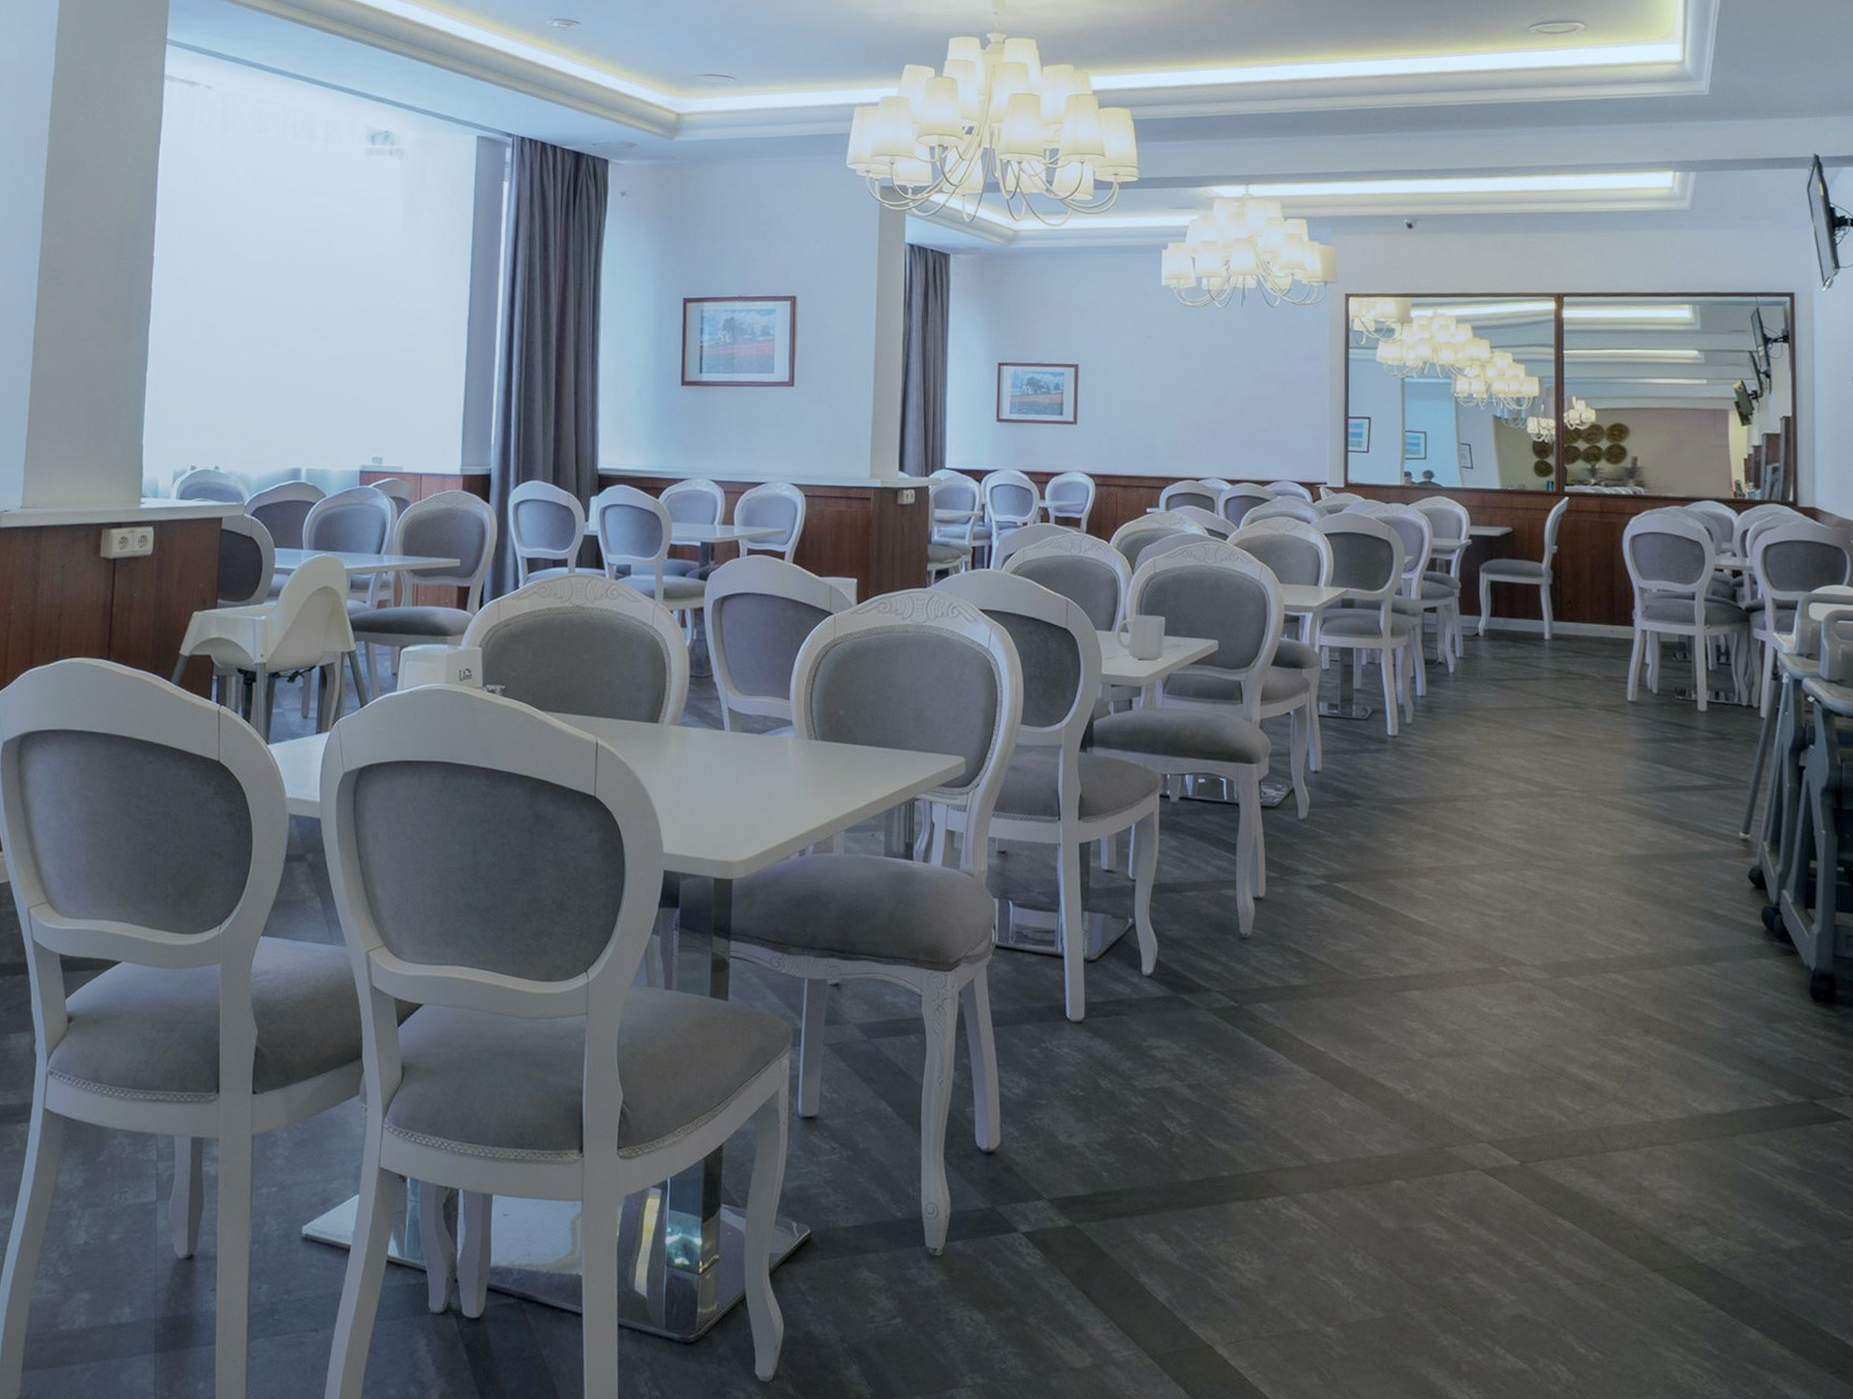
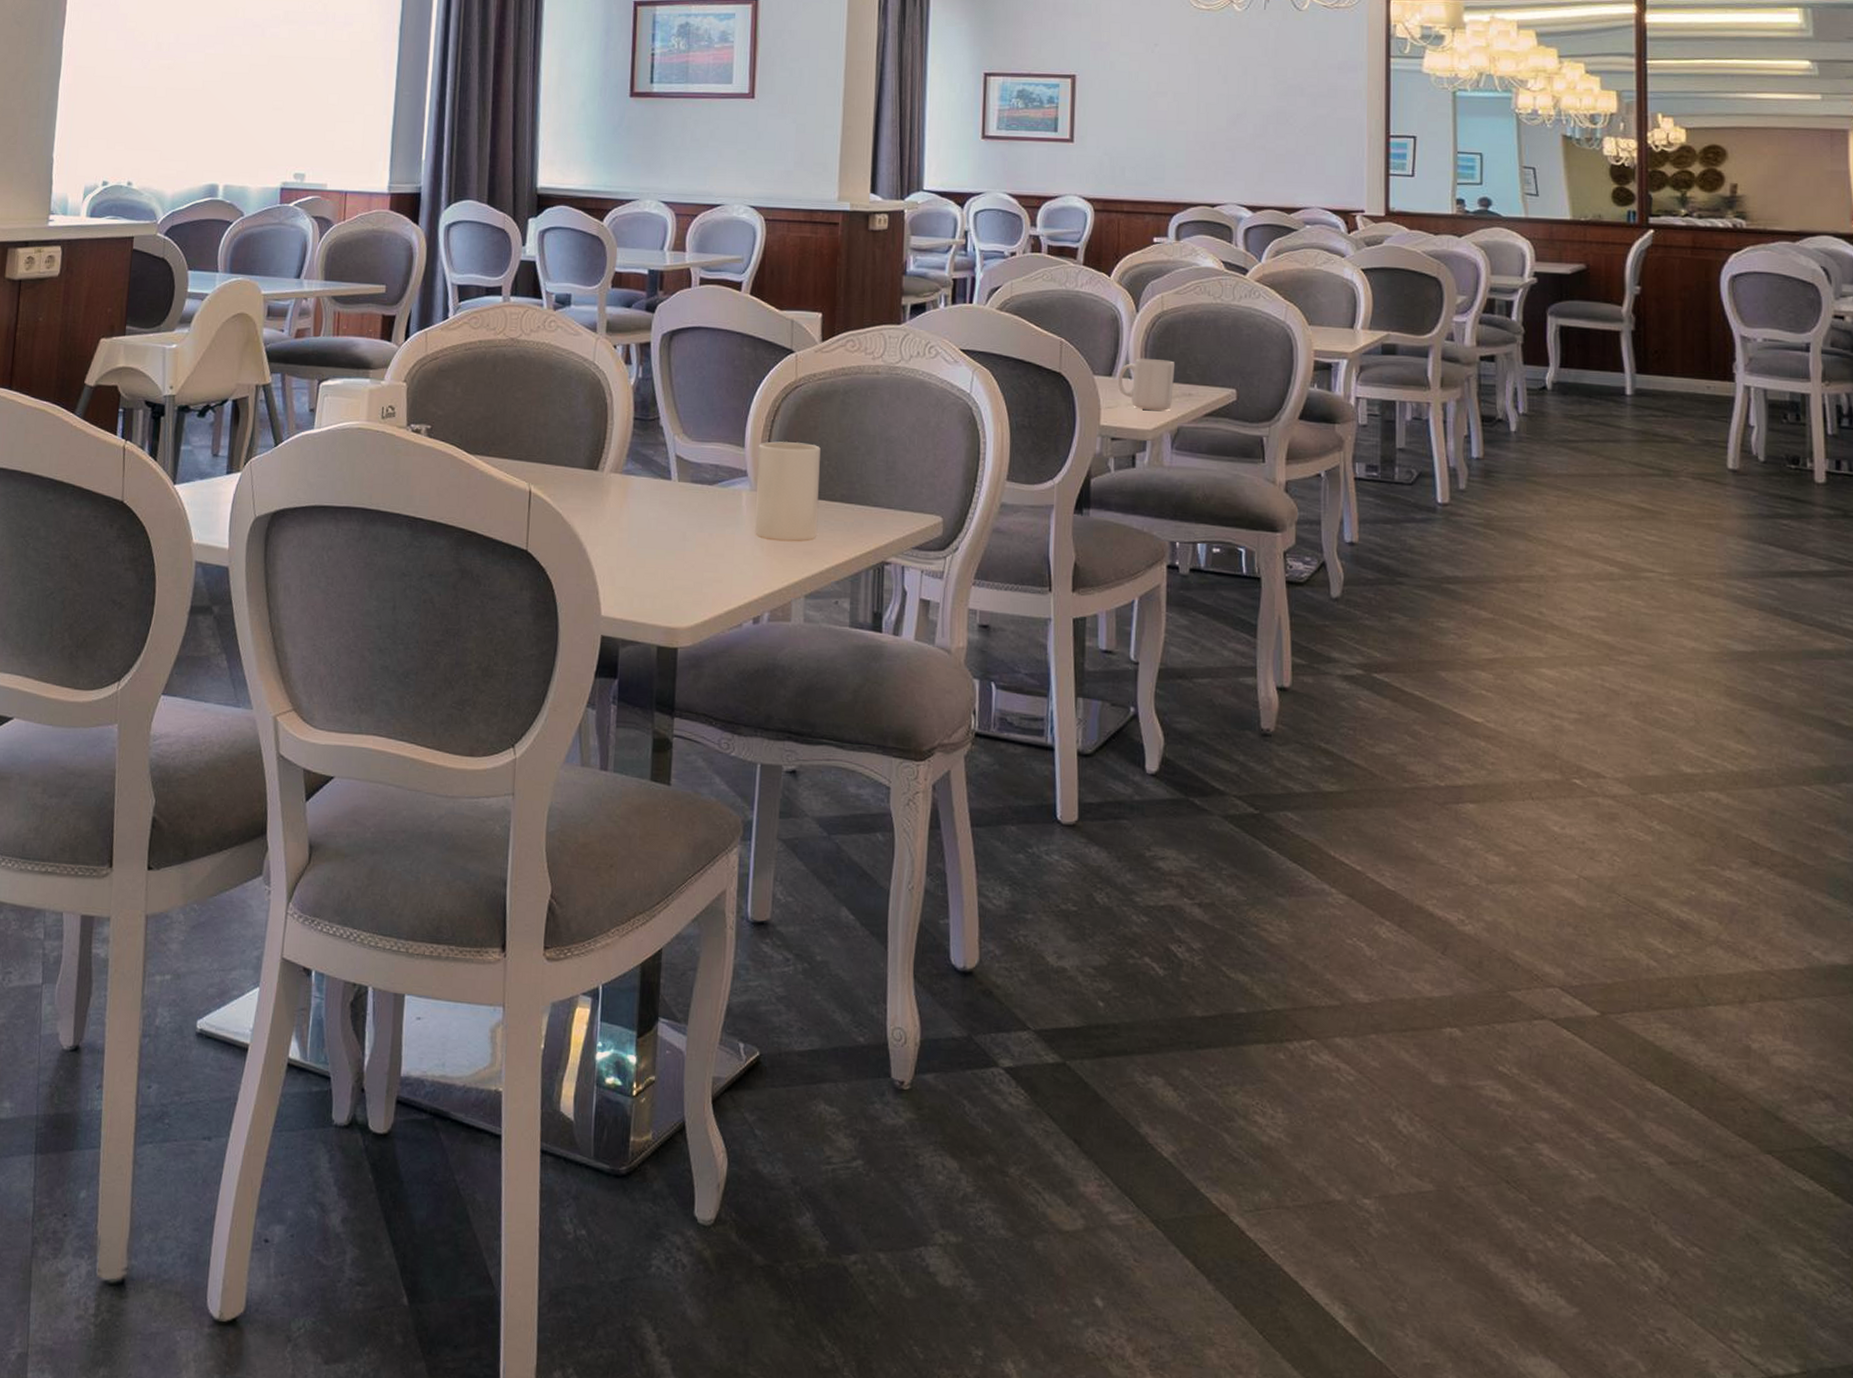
cup: none [799,694,858,782] -> present [754,441,821,541]

